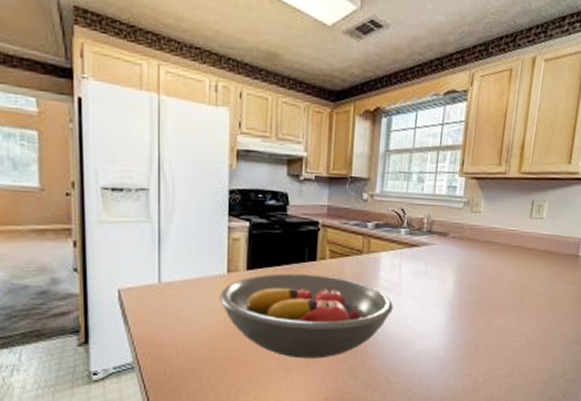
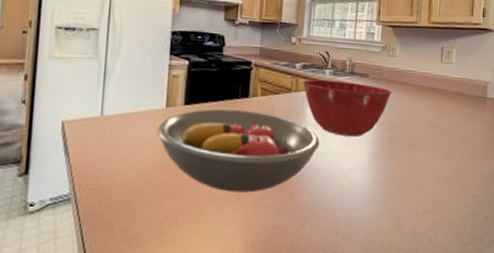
mixing bowl: none [375,240,474,300] -> present [303,79,392,136]

